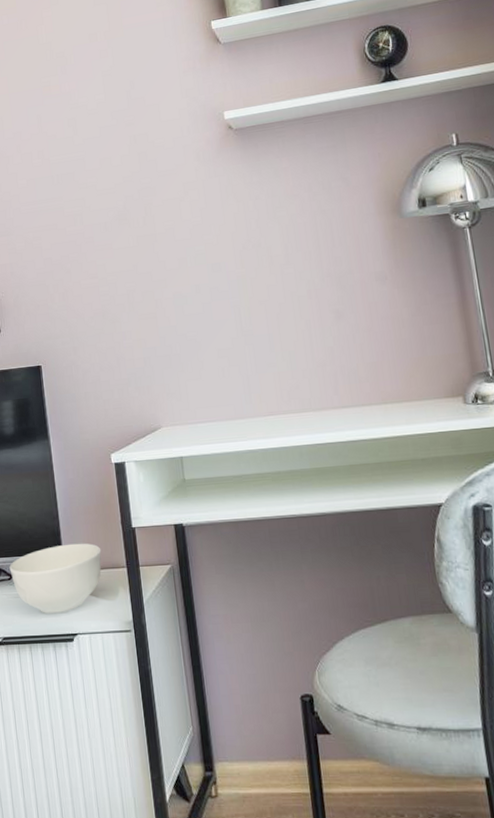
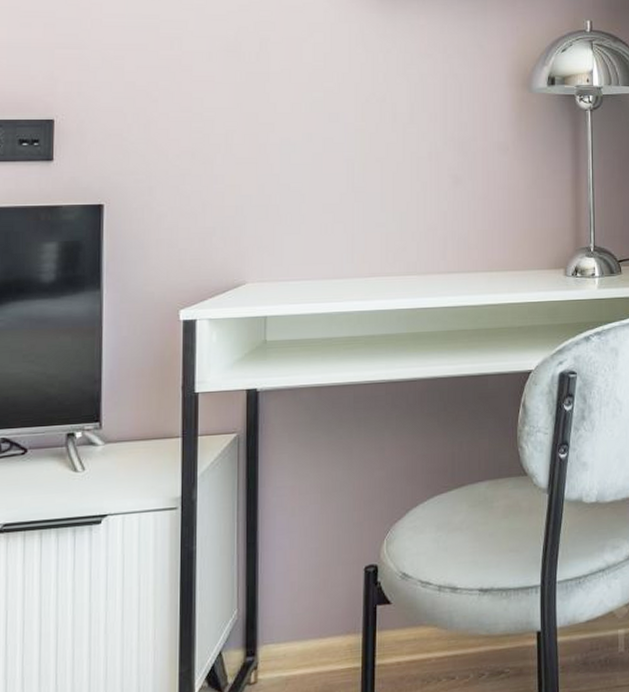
bowl: present [9,543,102,614] -> none [25,410,152,493]

